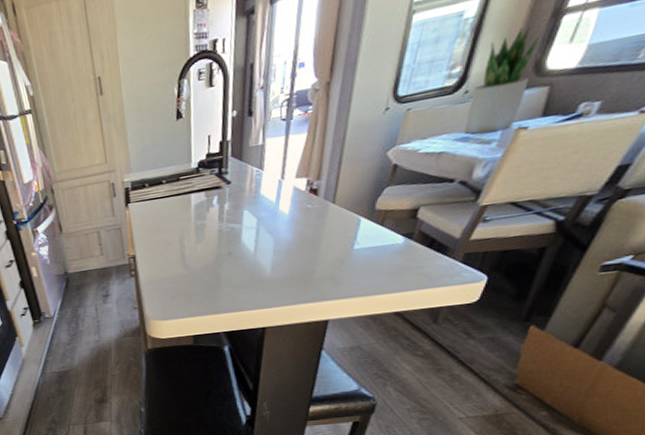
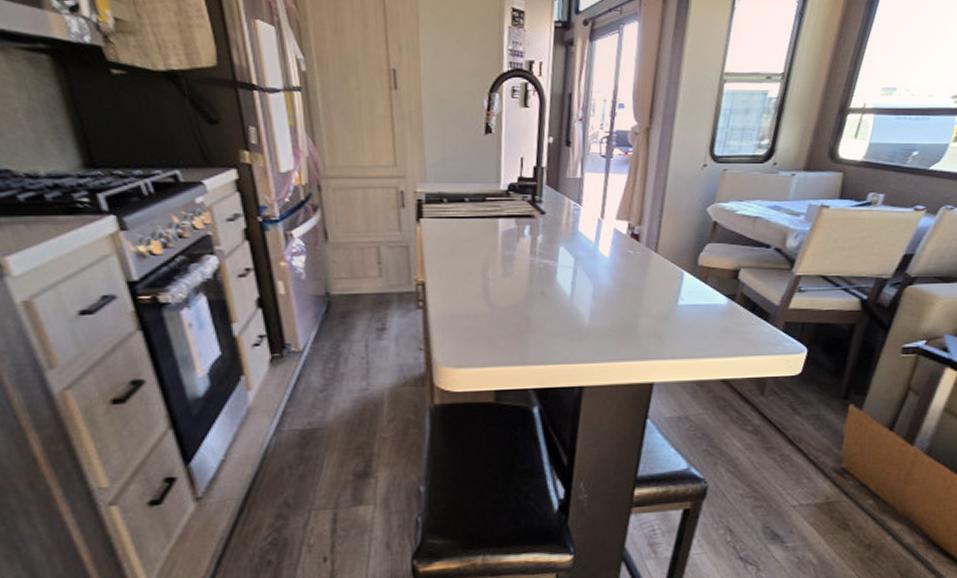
planter: present [464,26,543,135] -> none [776,117,833,206]

